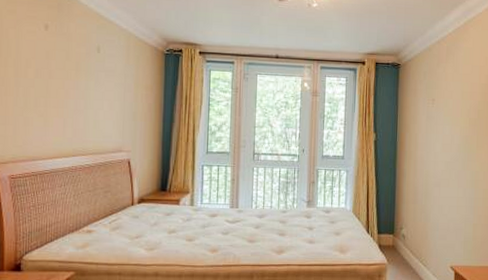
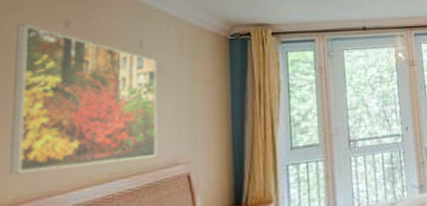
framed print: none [9,23,110,144] -> present [10,23,157,175]

